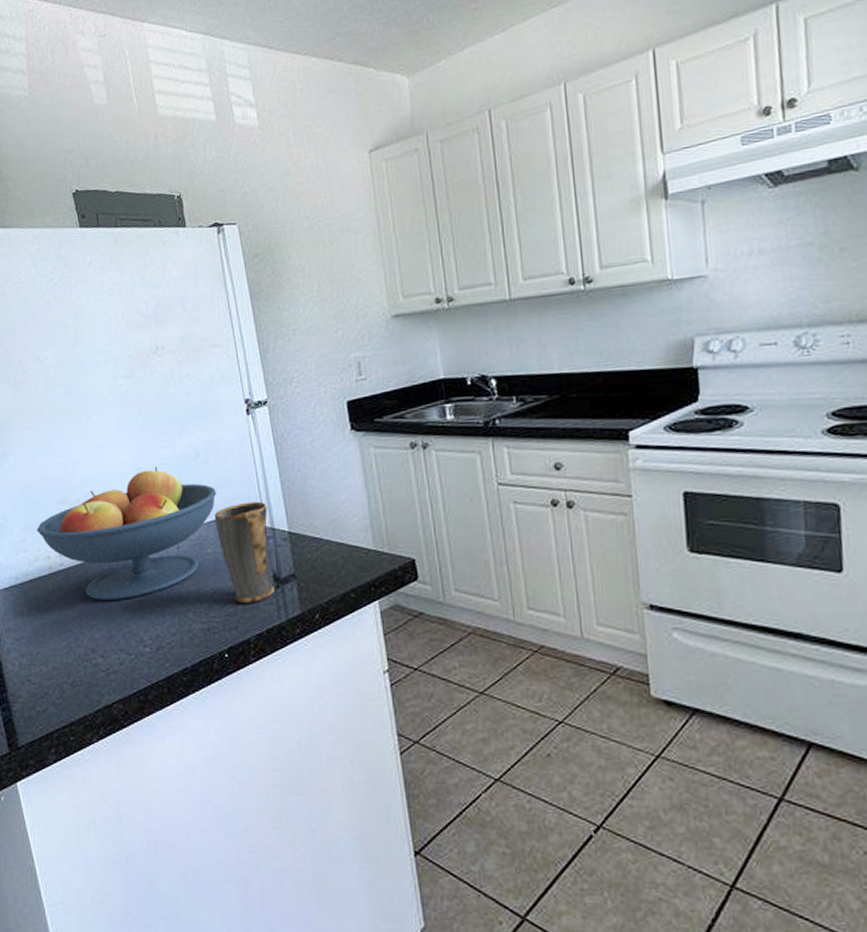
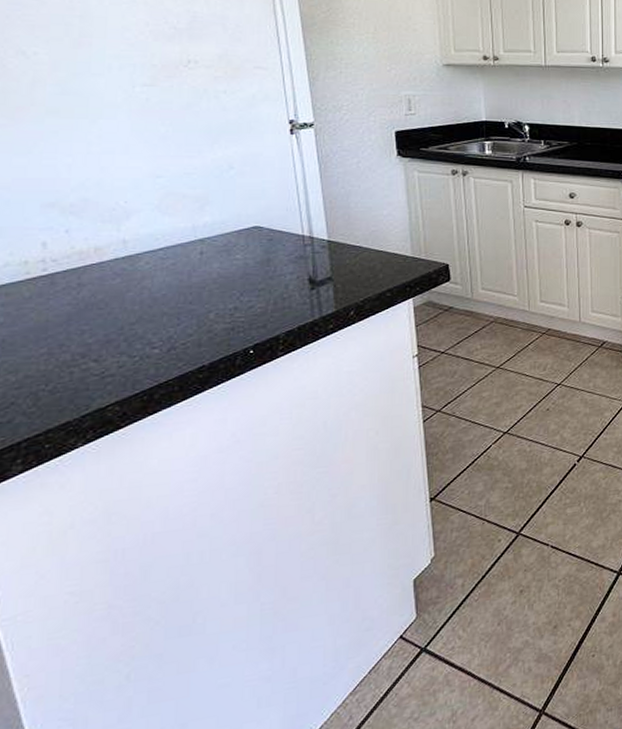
fruit bowl: present [37,466,217,600] -> none [10,175,252,305]
mug: present [215,501,274,603] -> none [247,212,309,304]

